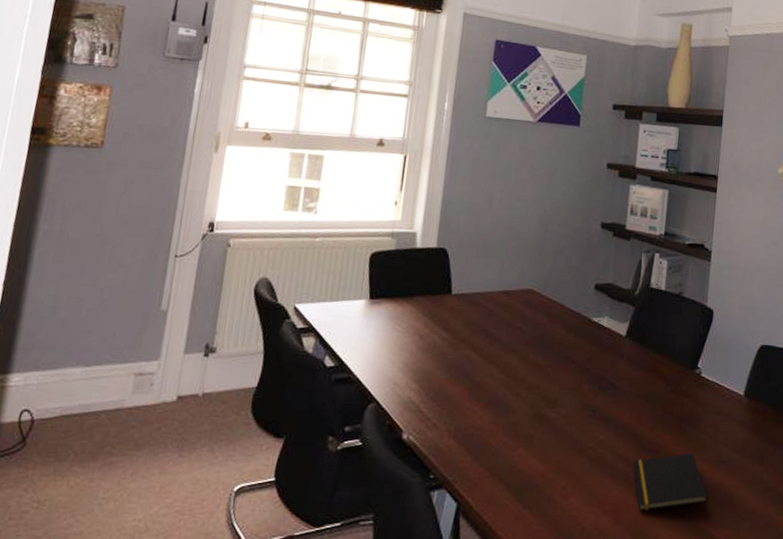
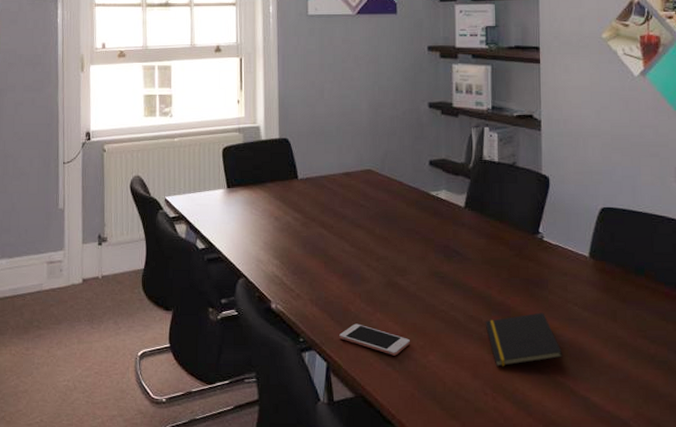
cell phone: none [475,459,553,497] -> present [339,323,411,356]

